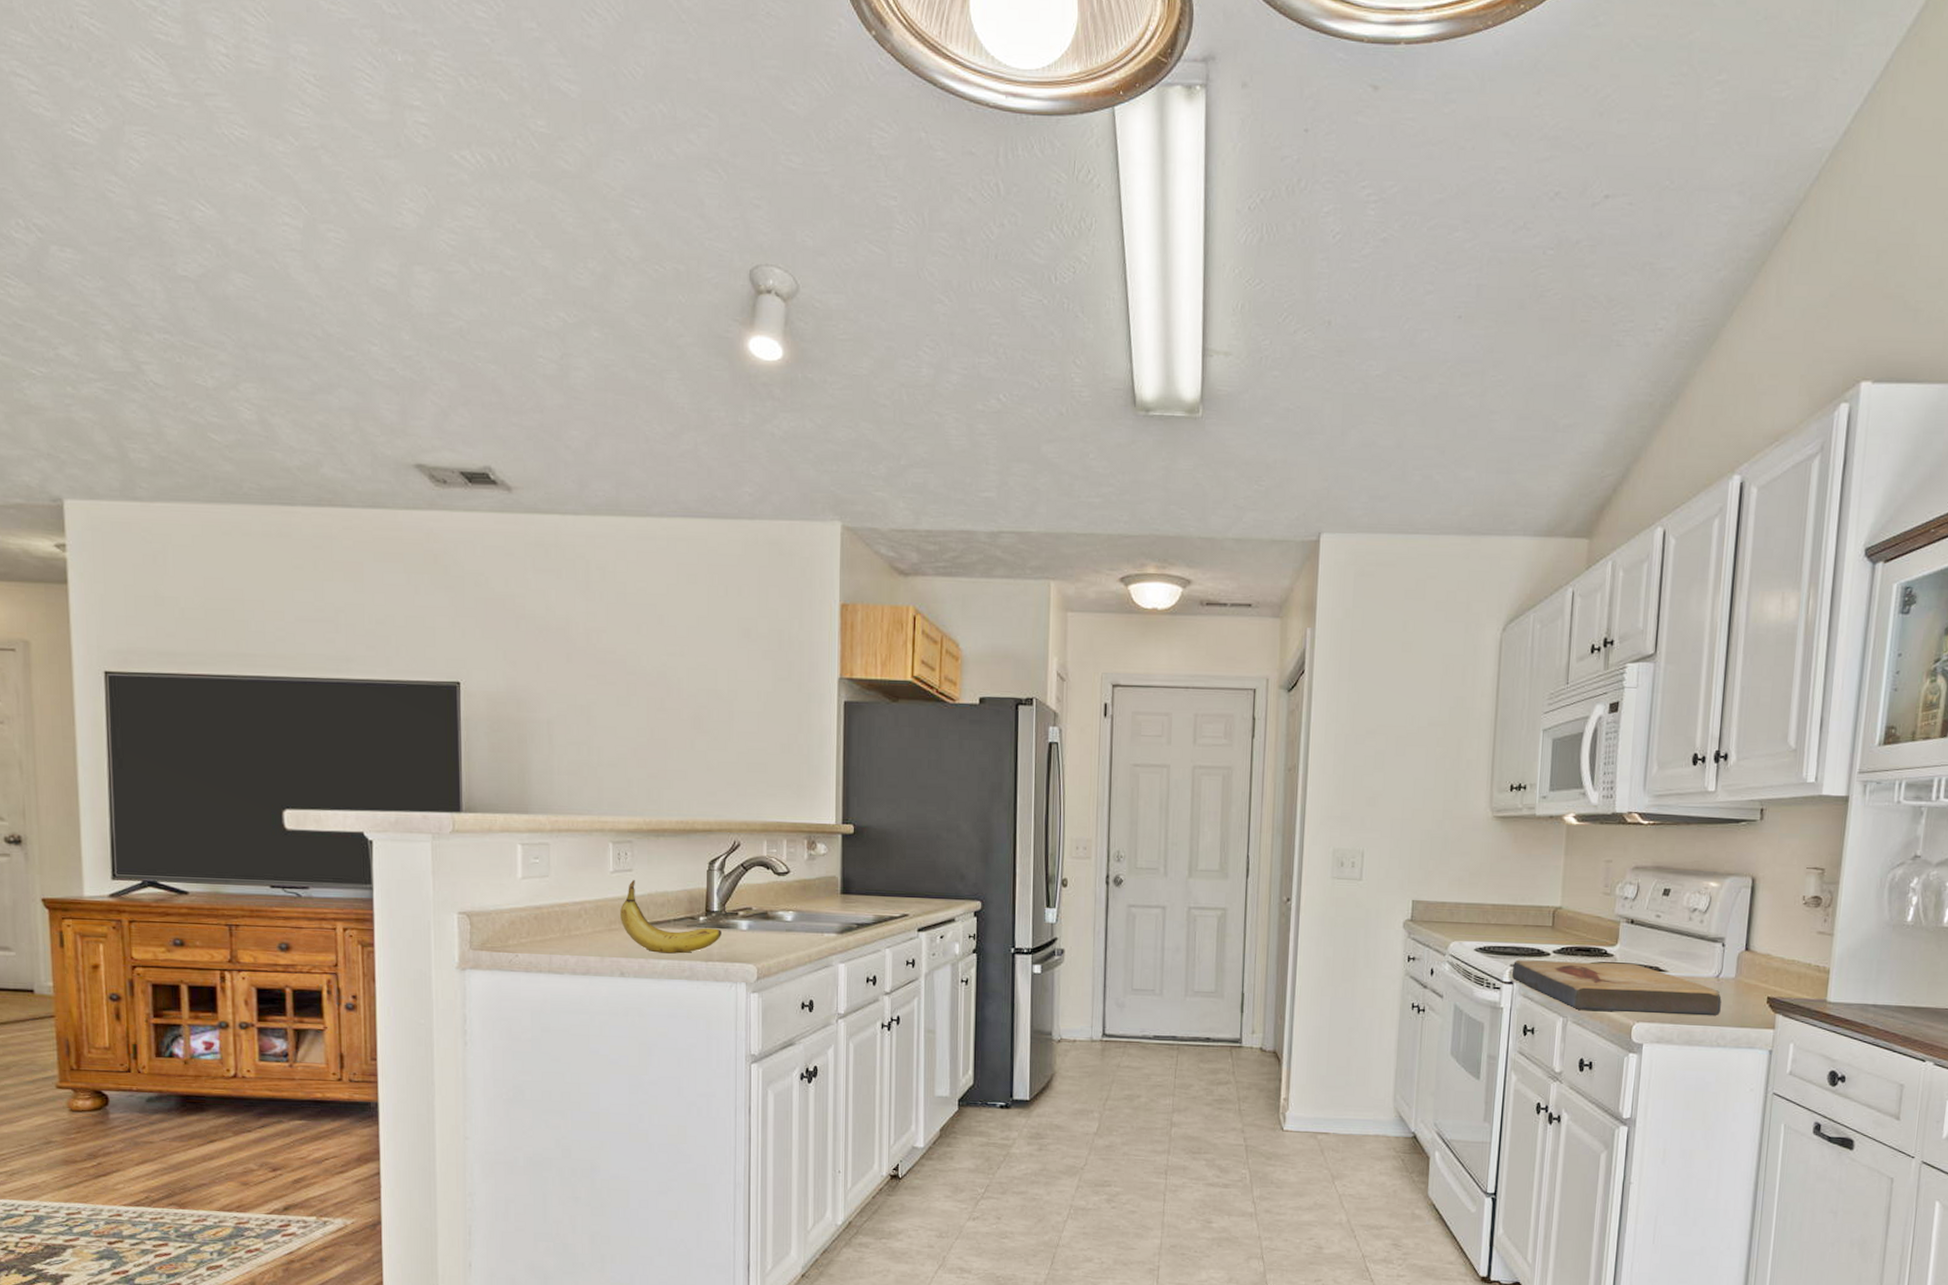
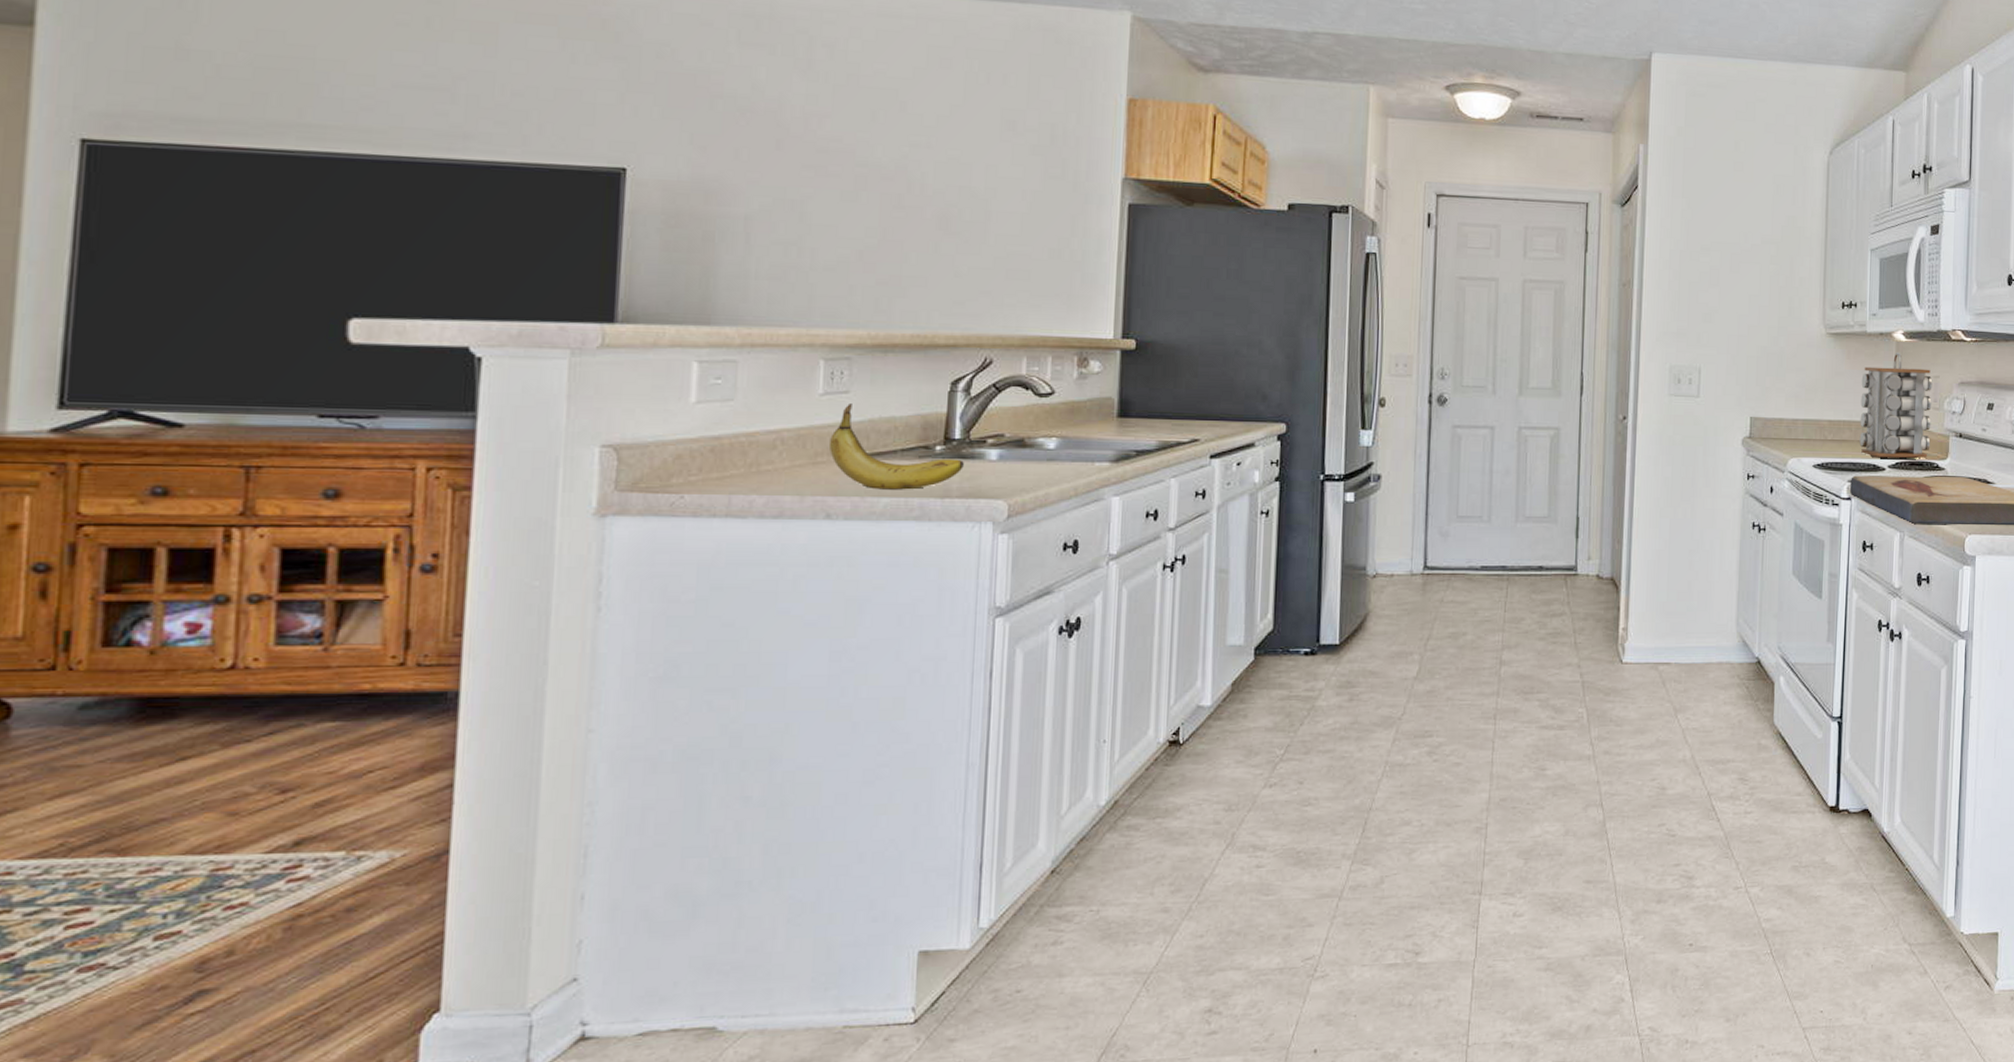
spice rack: none [1523,836,1604,946] -> present [1859,353,1933,460]

